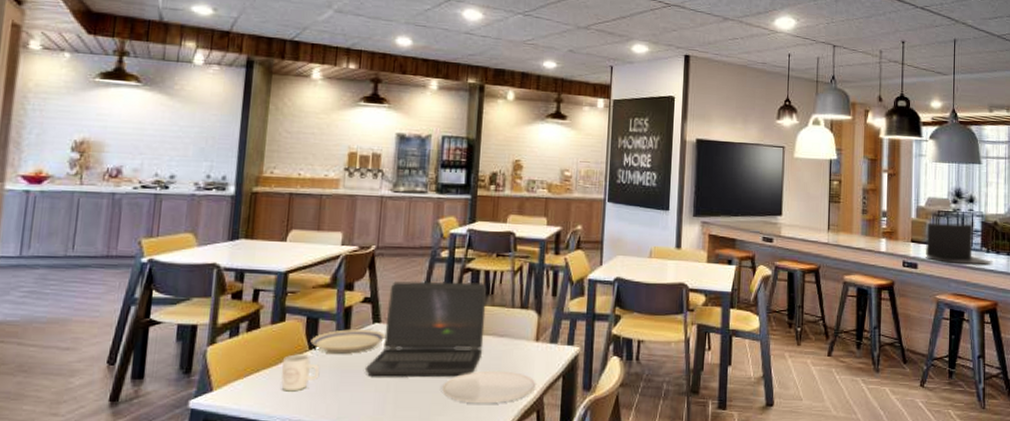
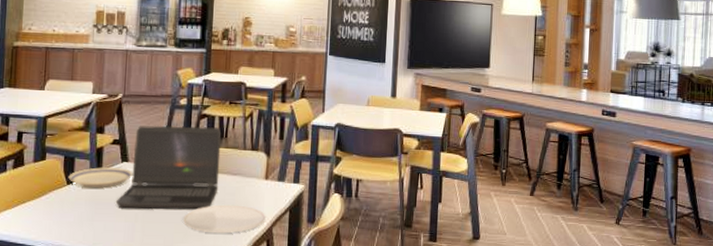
mug: present [281,354,320,392] -> none [44,188,77,221]
laptop computer: present [925,222,994,266] -> none [623,74,689,114]

